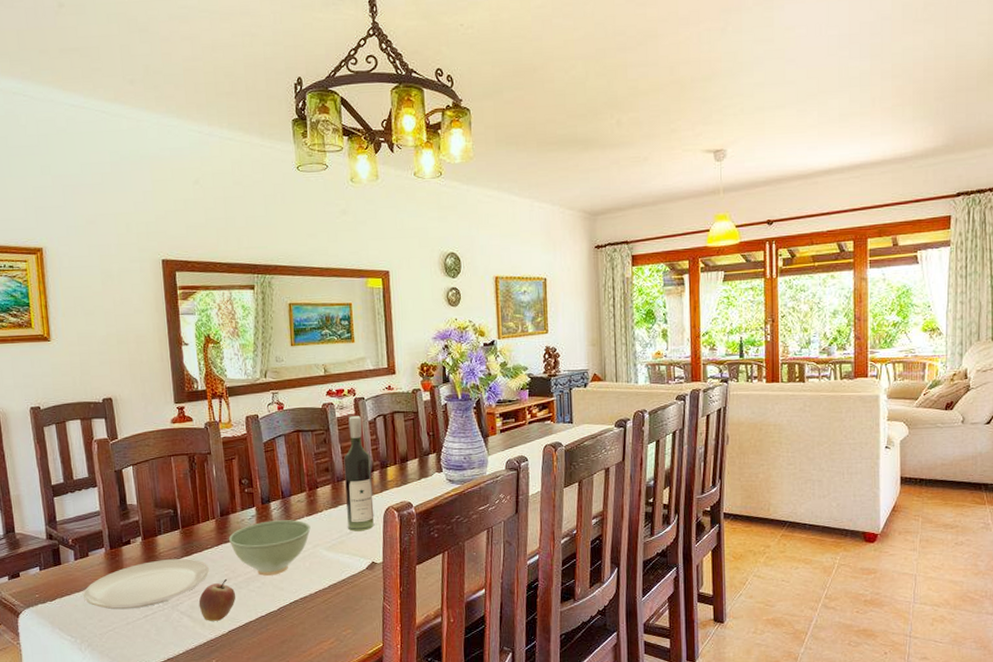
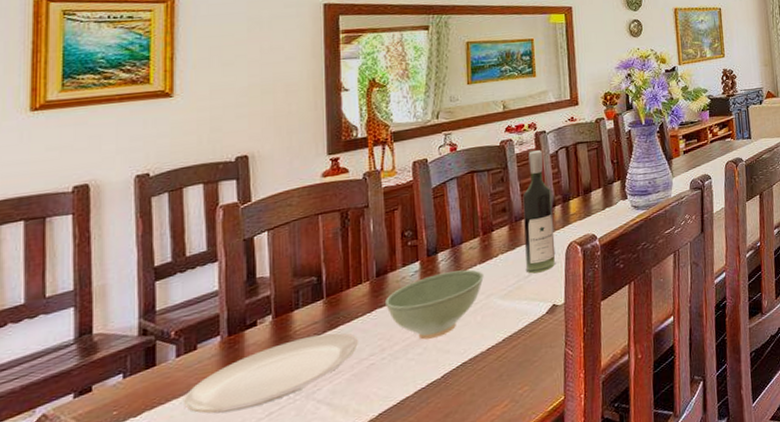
fruit: present [198,578,236,621] -> none [342,350,391,407]

